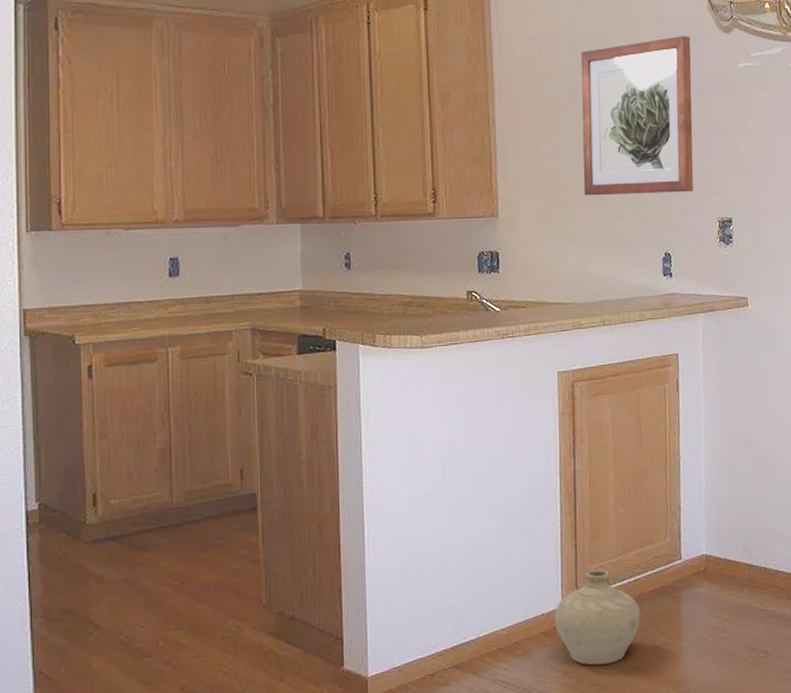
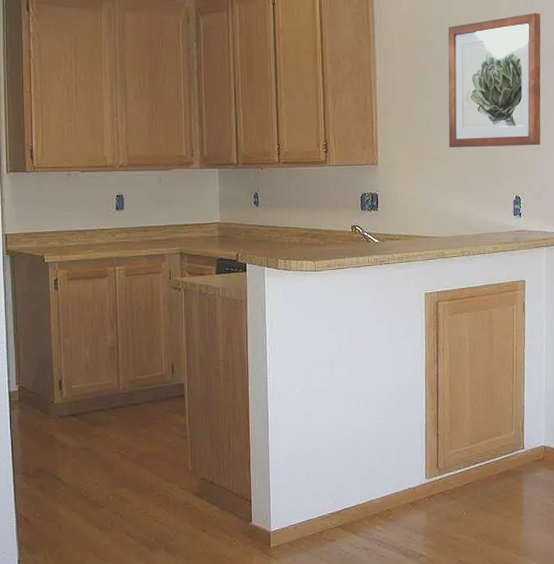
ceramic jug: present [554,570,641,666] -> none [419,455,490,531]

